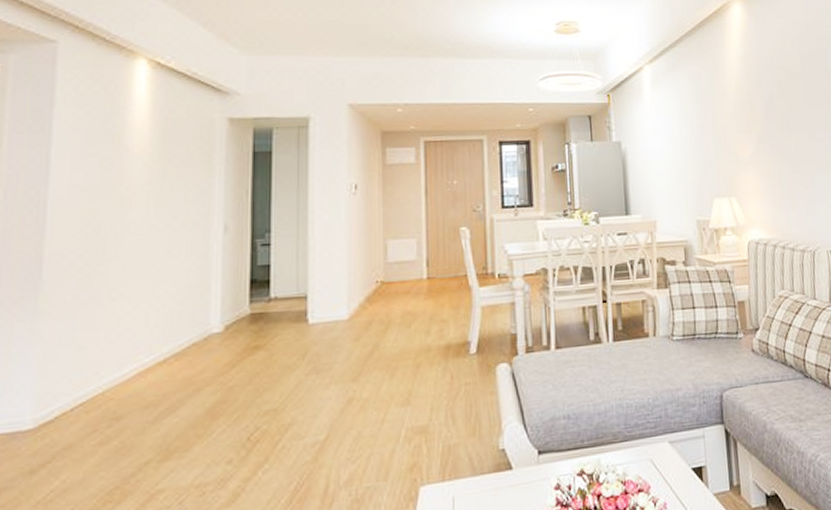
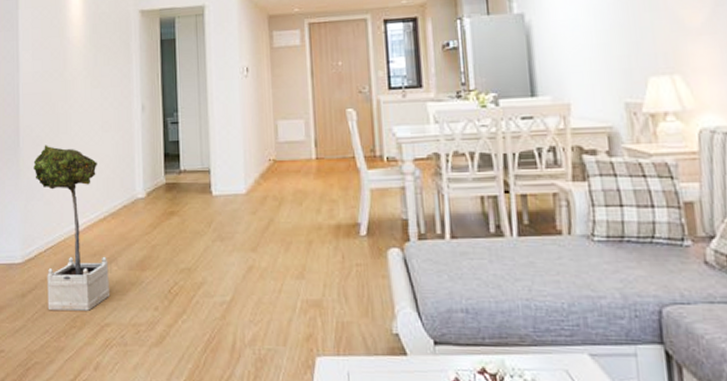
potted tree: none [61,275,167,485] -> present [33,145,111,311]

